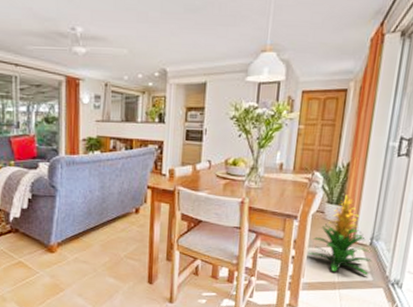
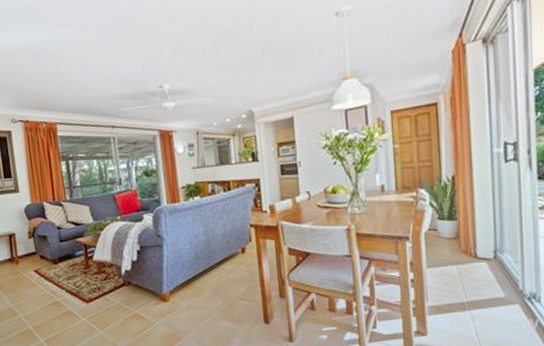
indoor plant: present [307,195,373,276] -> none [427,208,501,292]

